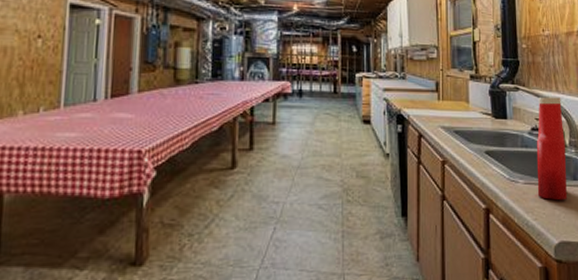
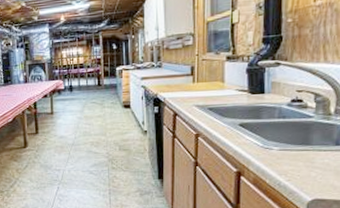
ketchup bottle: present [536,96,567,201] -> none [292,67,330,164]

